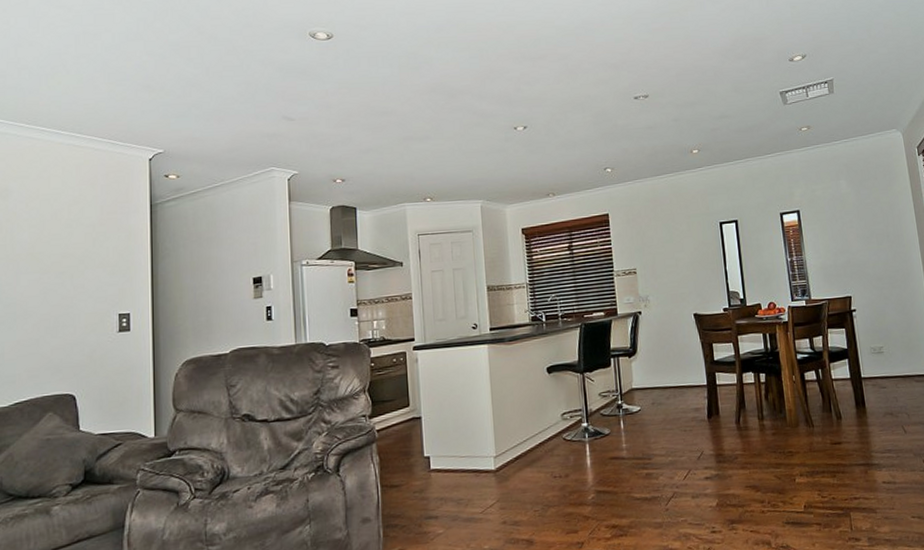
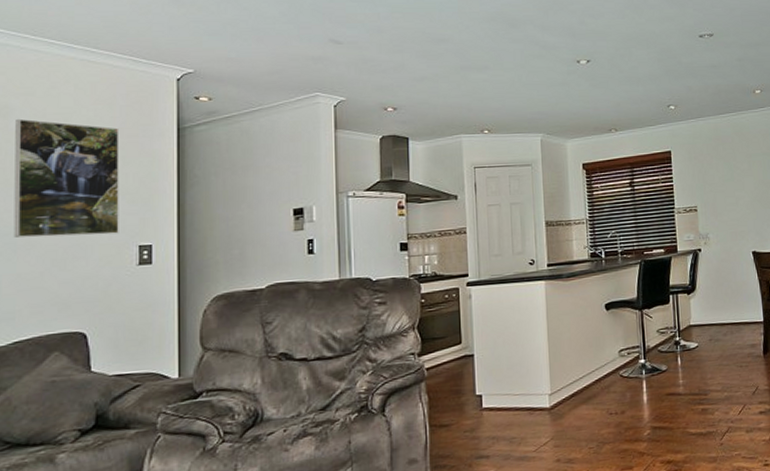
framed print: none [13,199,102,308] -> present [13,118,120,238]

